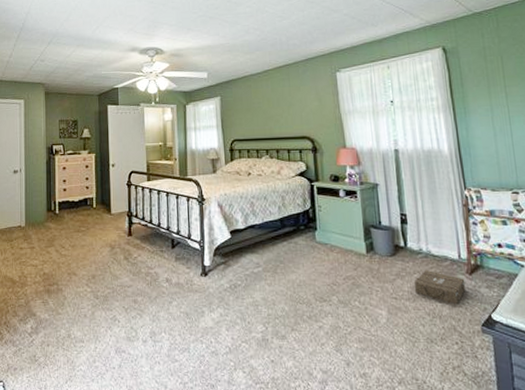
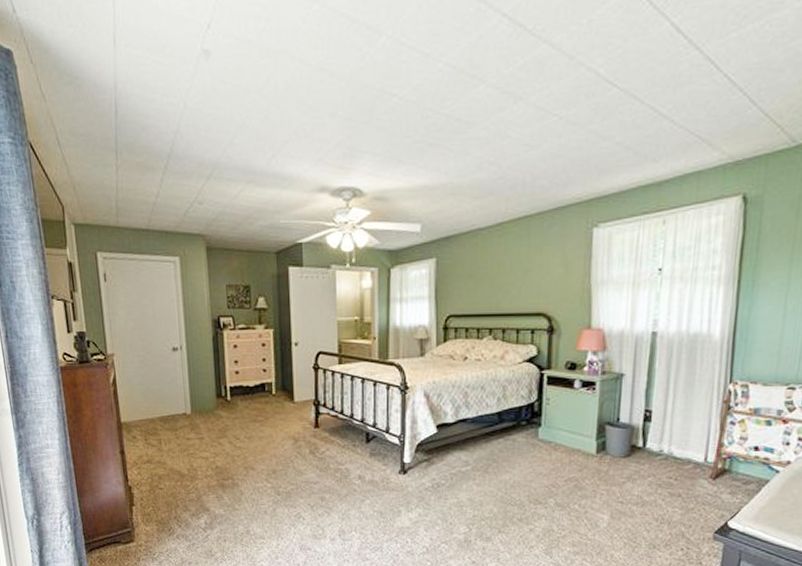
ammunition box: present [415,270,466,305] -> none [646,474,706,511]

